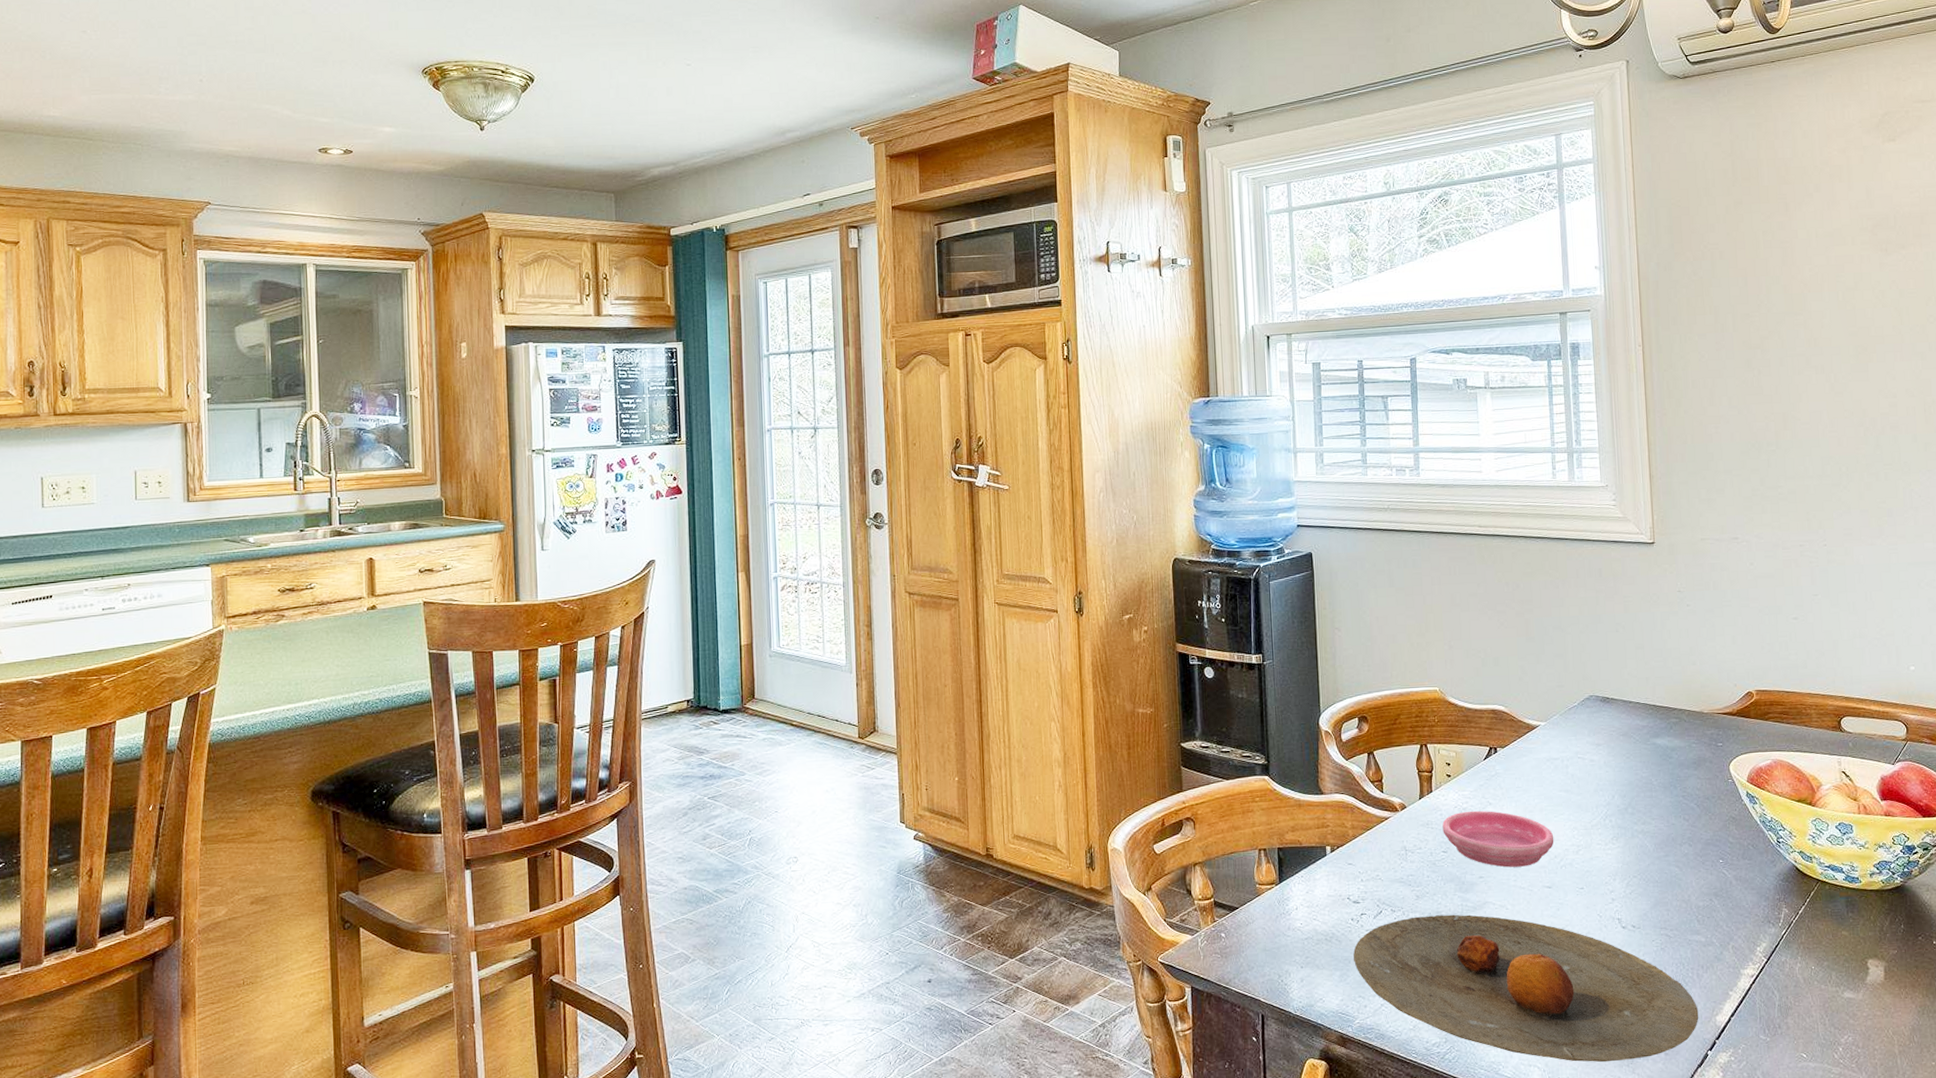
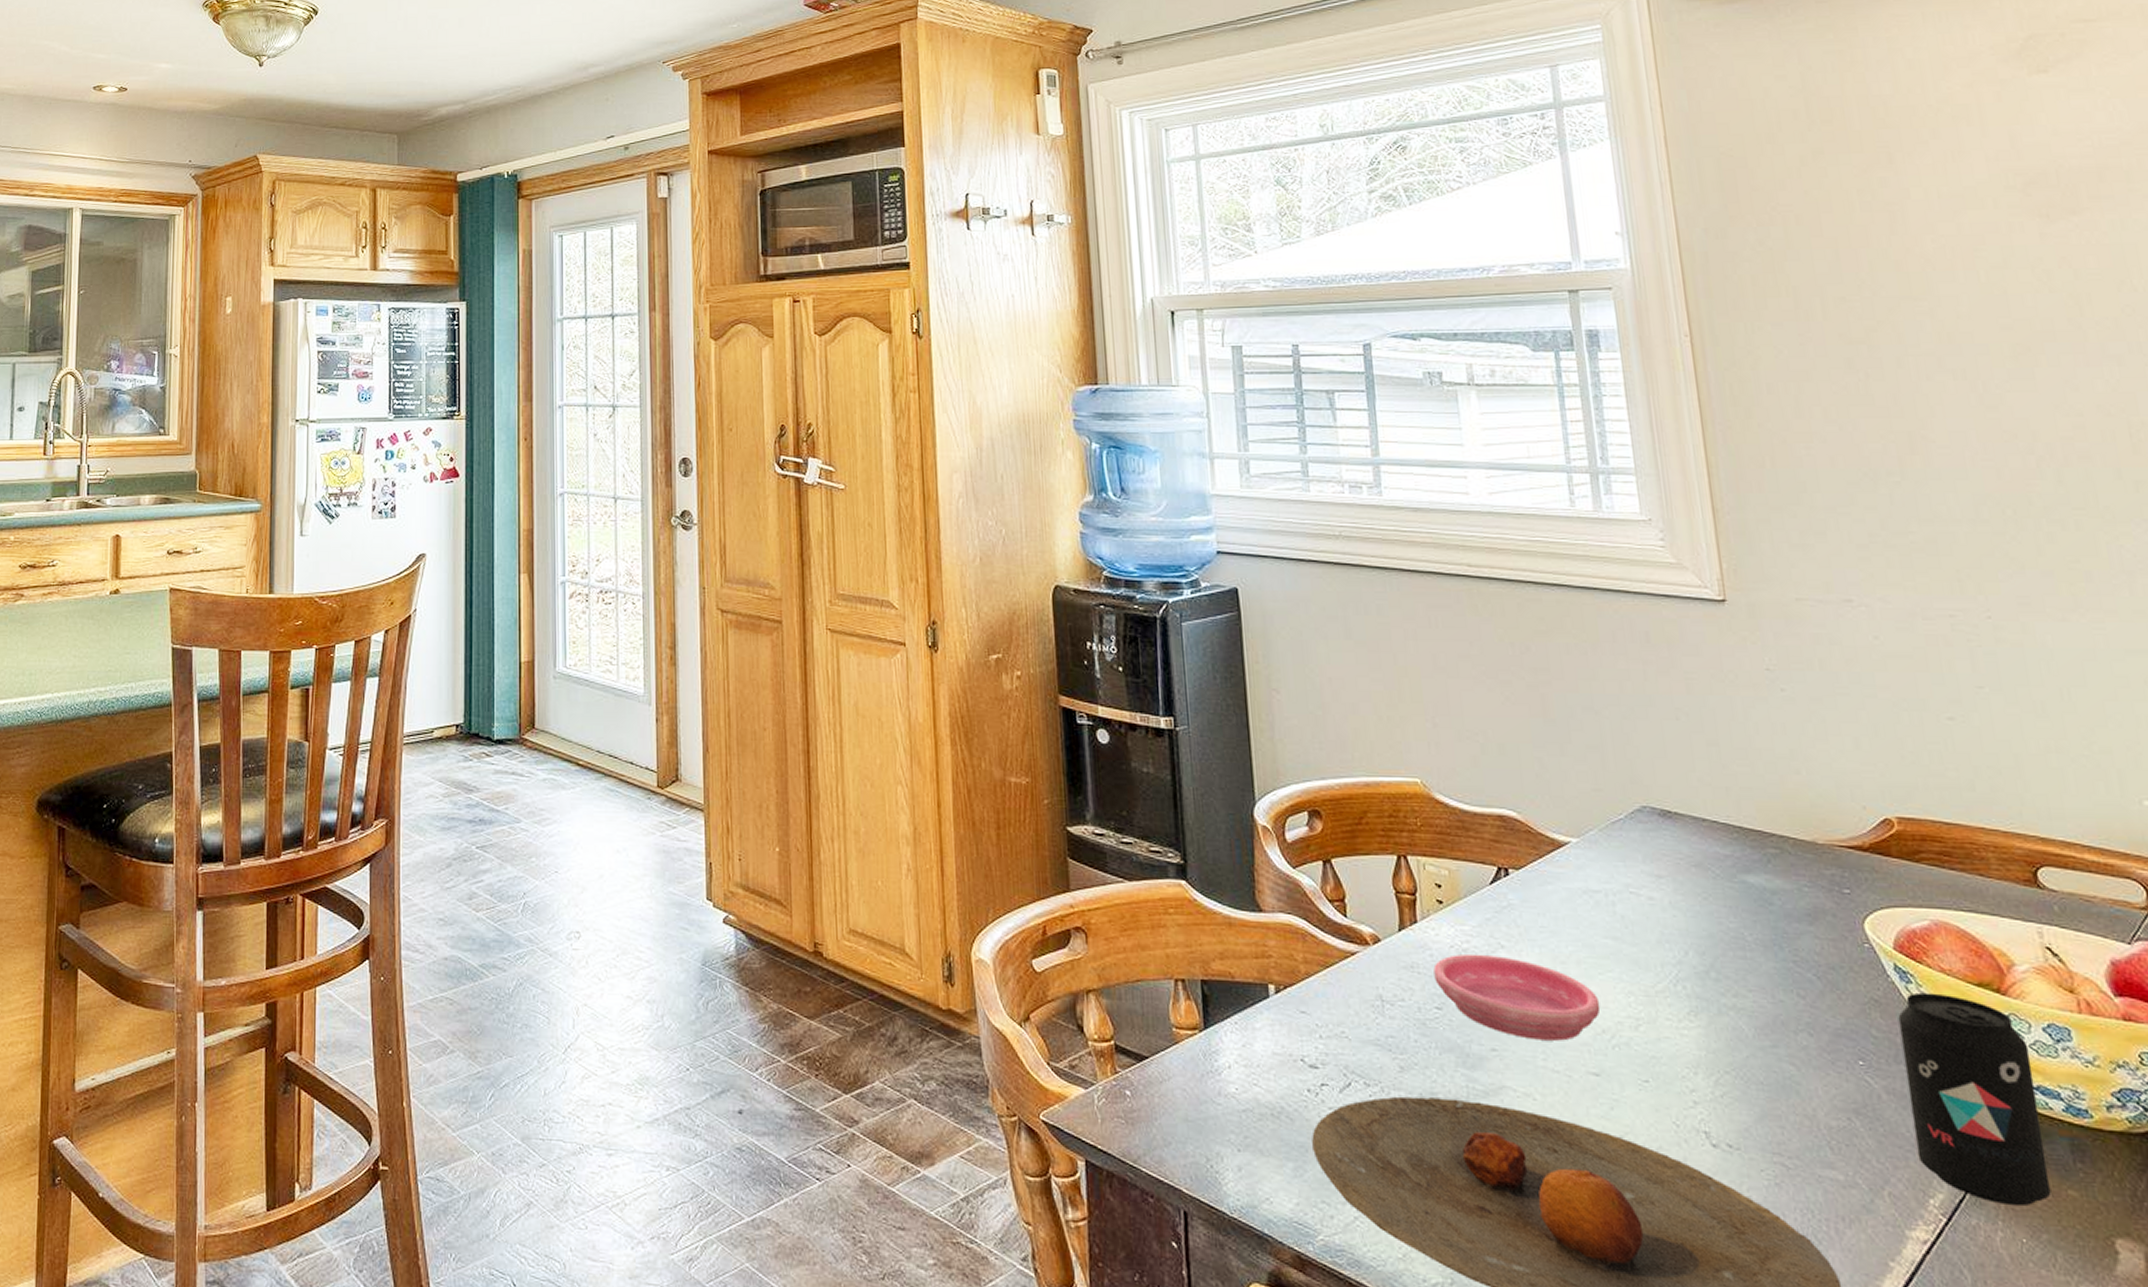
beverage can: none [1746,809,1832,946] -> present [1898,992,2051,1207]

